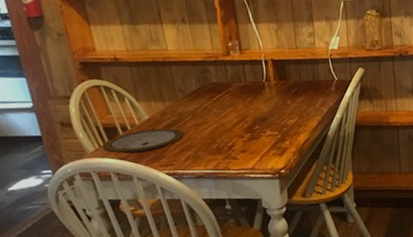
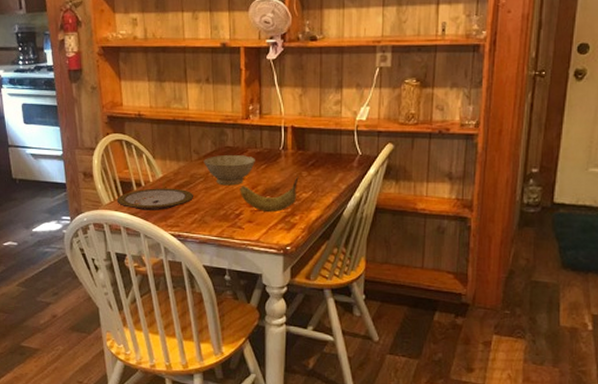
bowl: none [189,90,241,121] -> present [203,154,255,186]
fruit: none [229,104,285,141] -> present [240,176,299,213]

